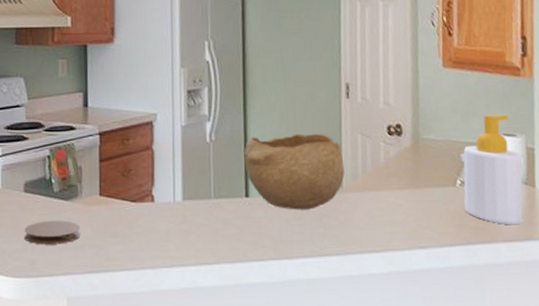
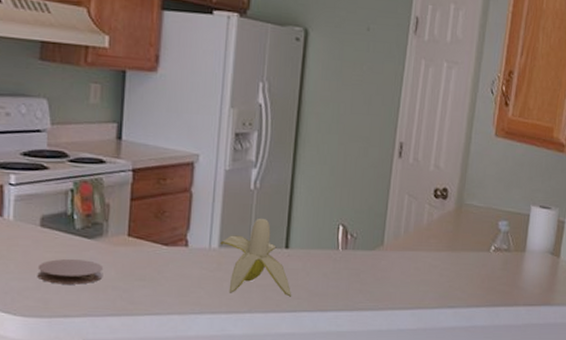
banana: none [183,170,257,246] -> present [220,219,292,297]
bowl: present [244,133,345,210] -> none [288,188,388,265]
soap bottle: present [463,114,523,225] -> none [494,186,553,291]

